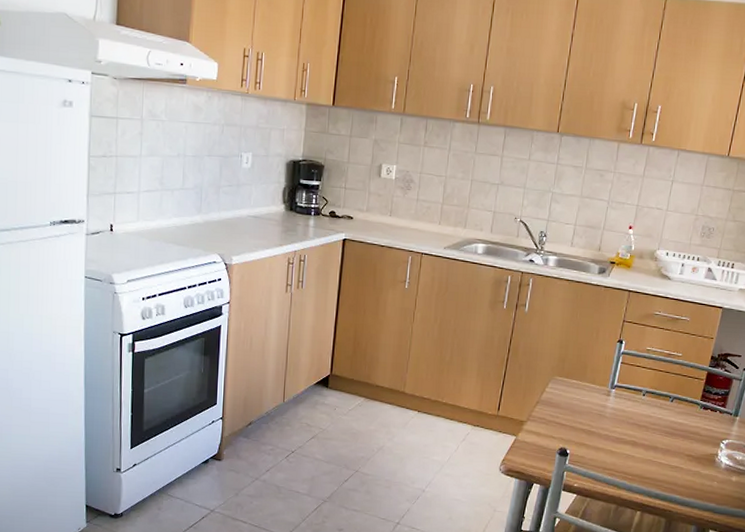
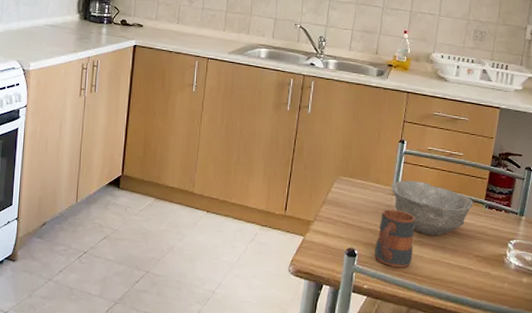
mug: none [586,409,629,468] -> present [374,209,415,268]
bowl: none [607,381,689,436] -> present [392,180,473,236]

